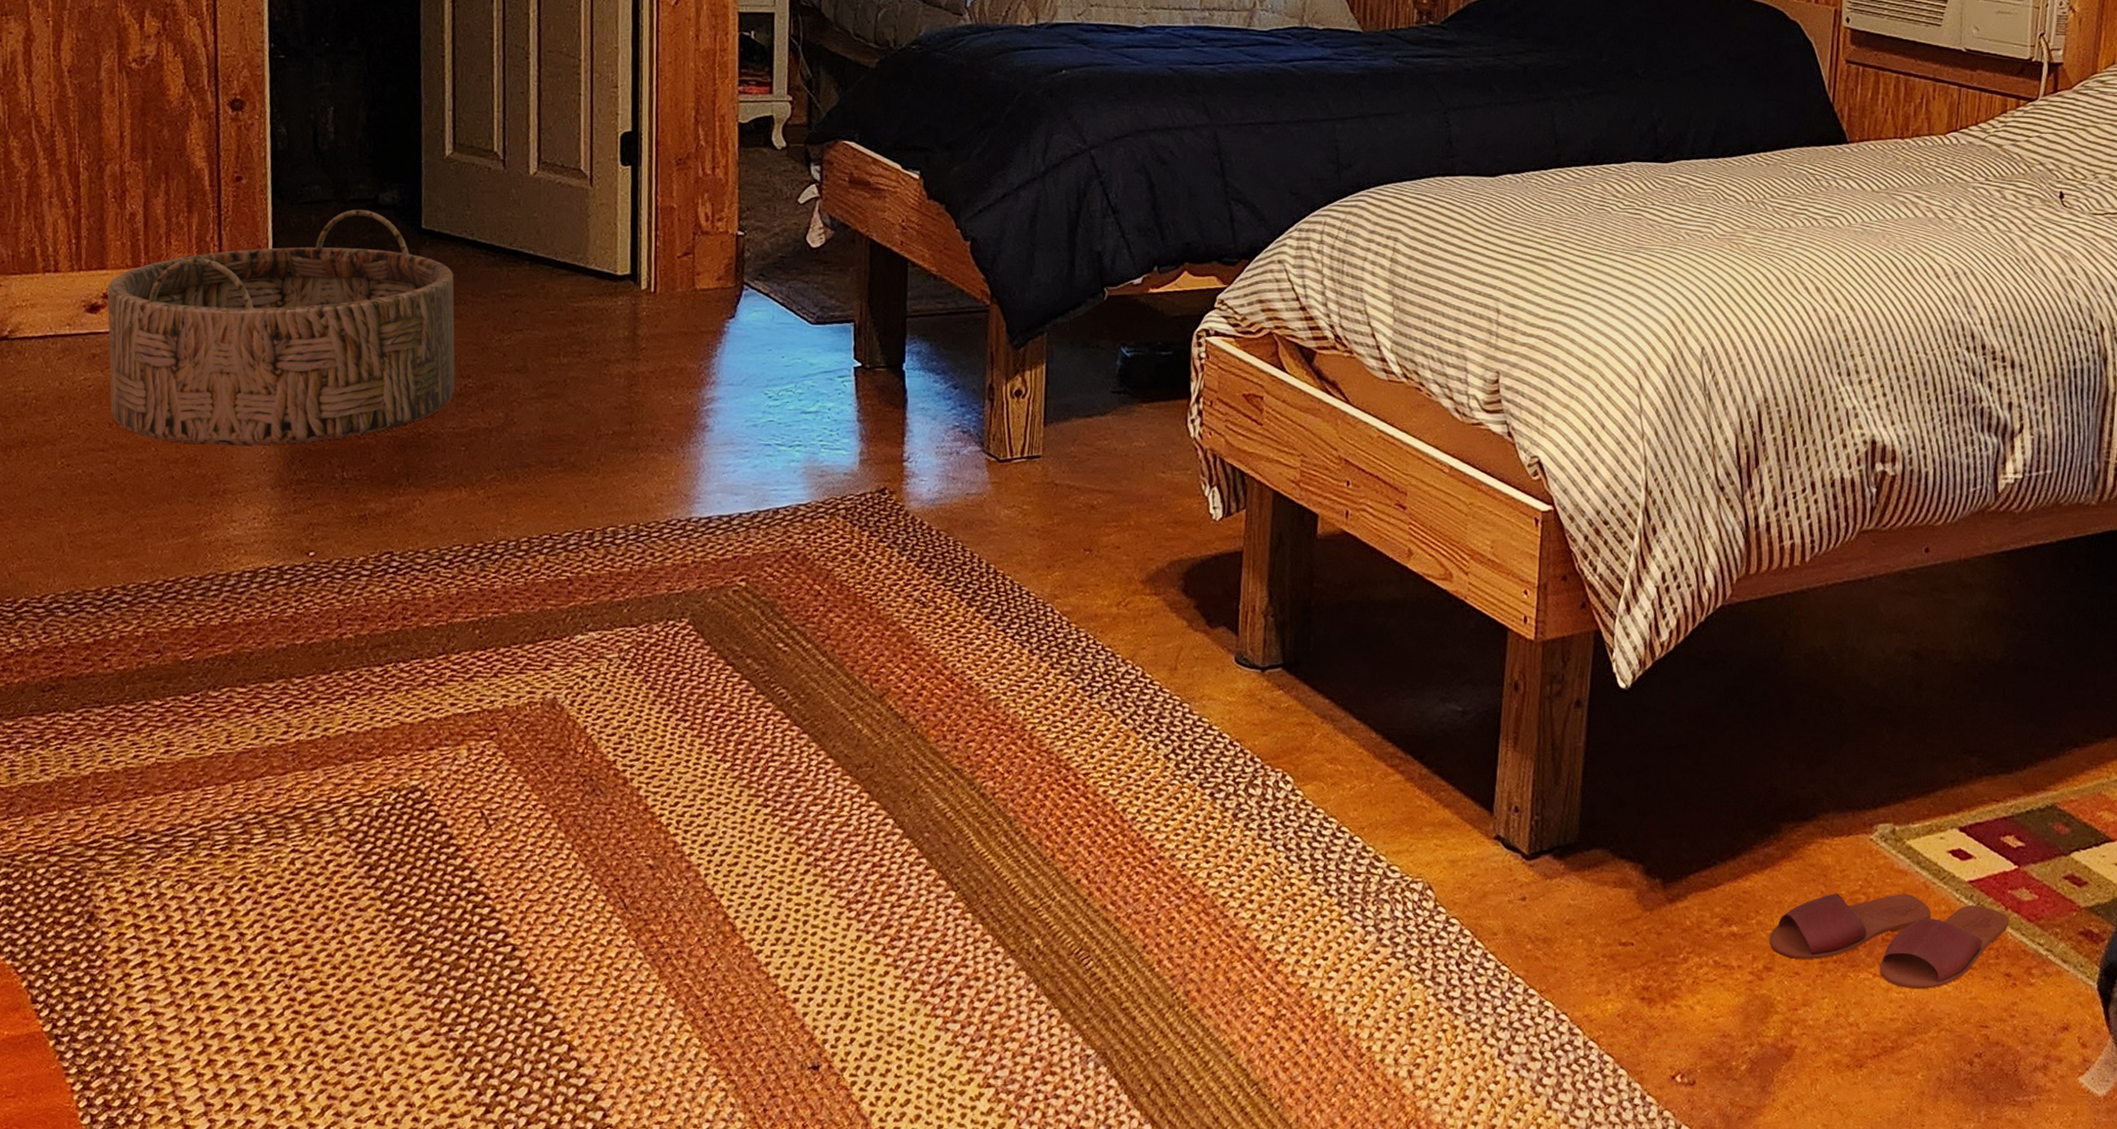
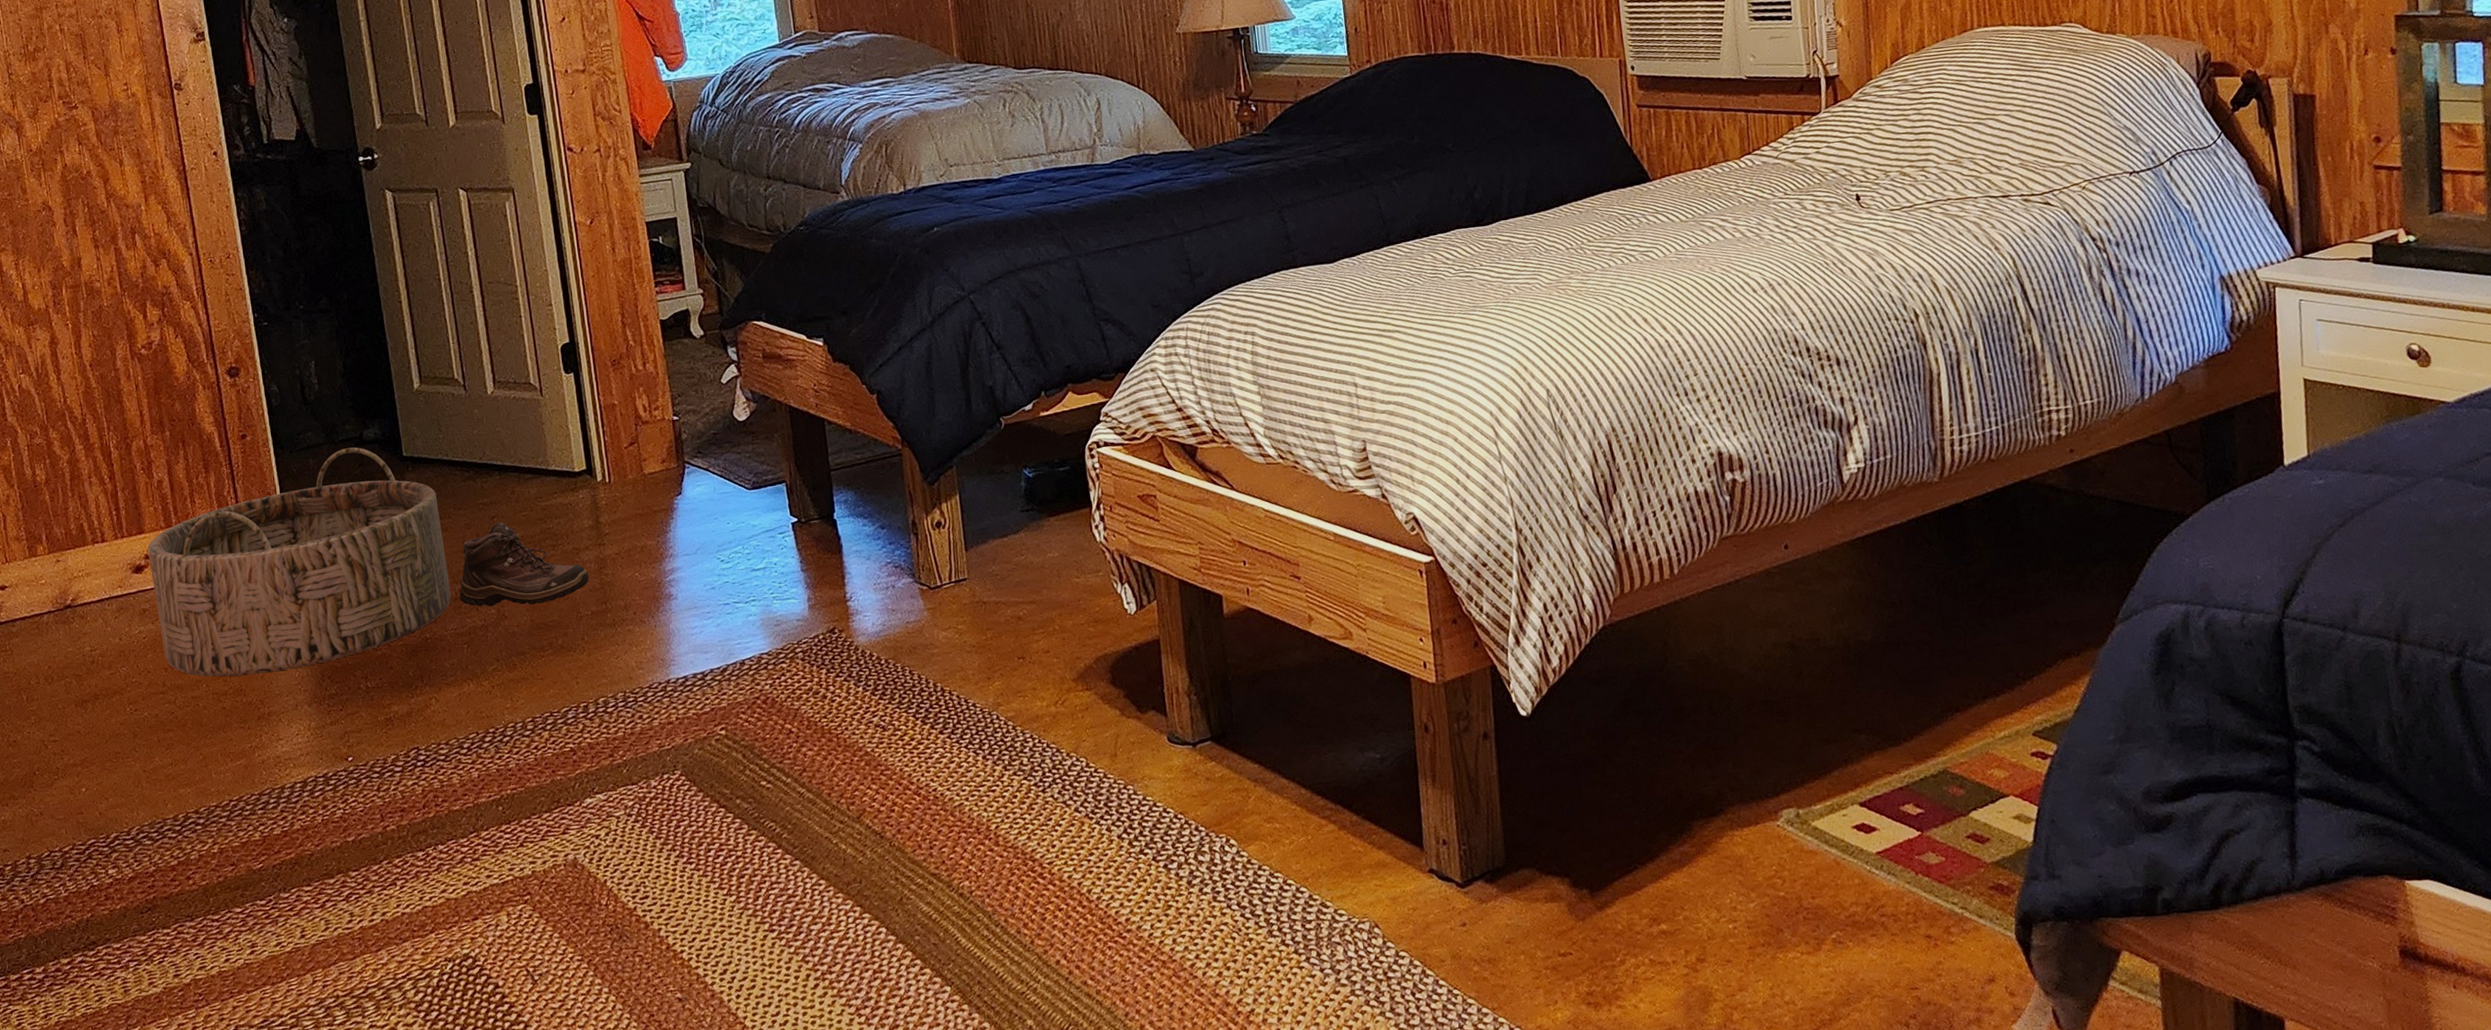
hiking boot: none [464,319,617,414] -> present [459,523,590,607]
slippers: present [1769,893,2009,990] -> none [1697,872,1922,962]

